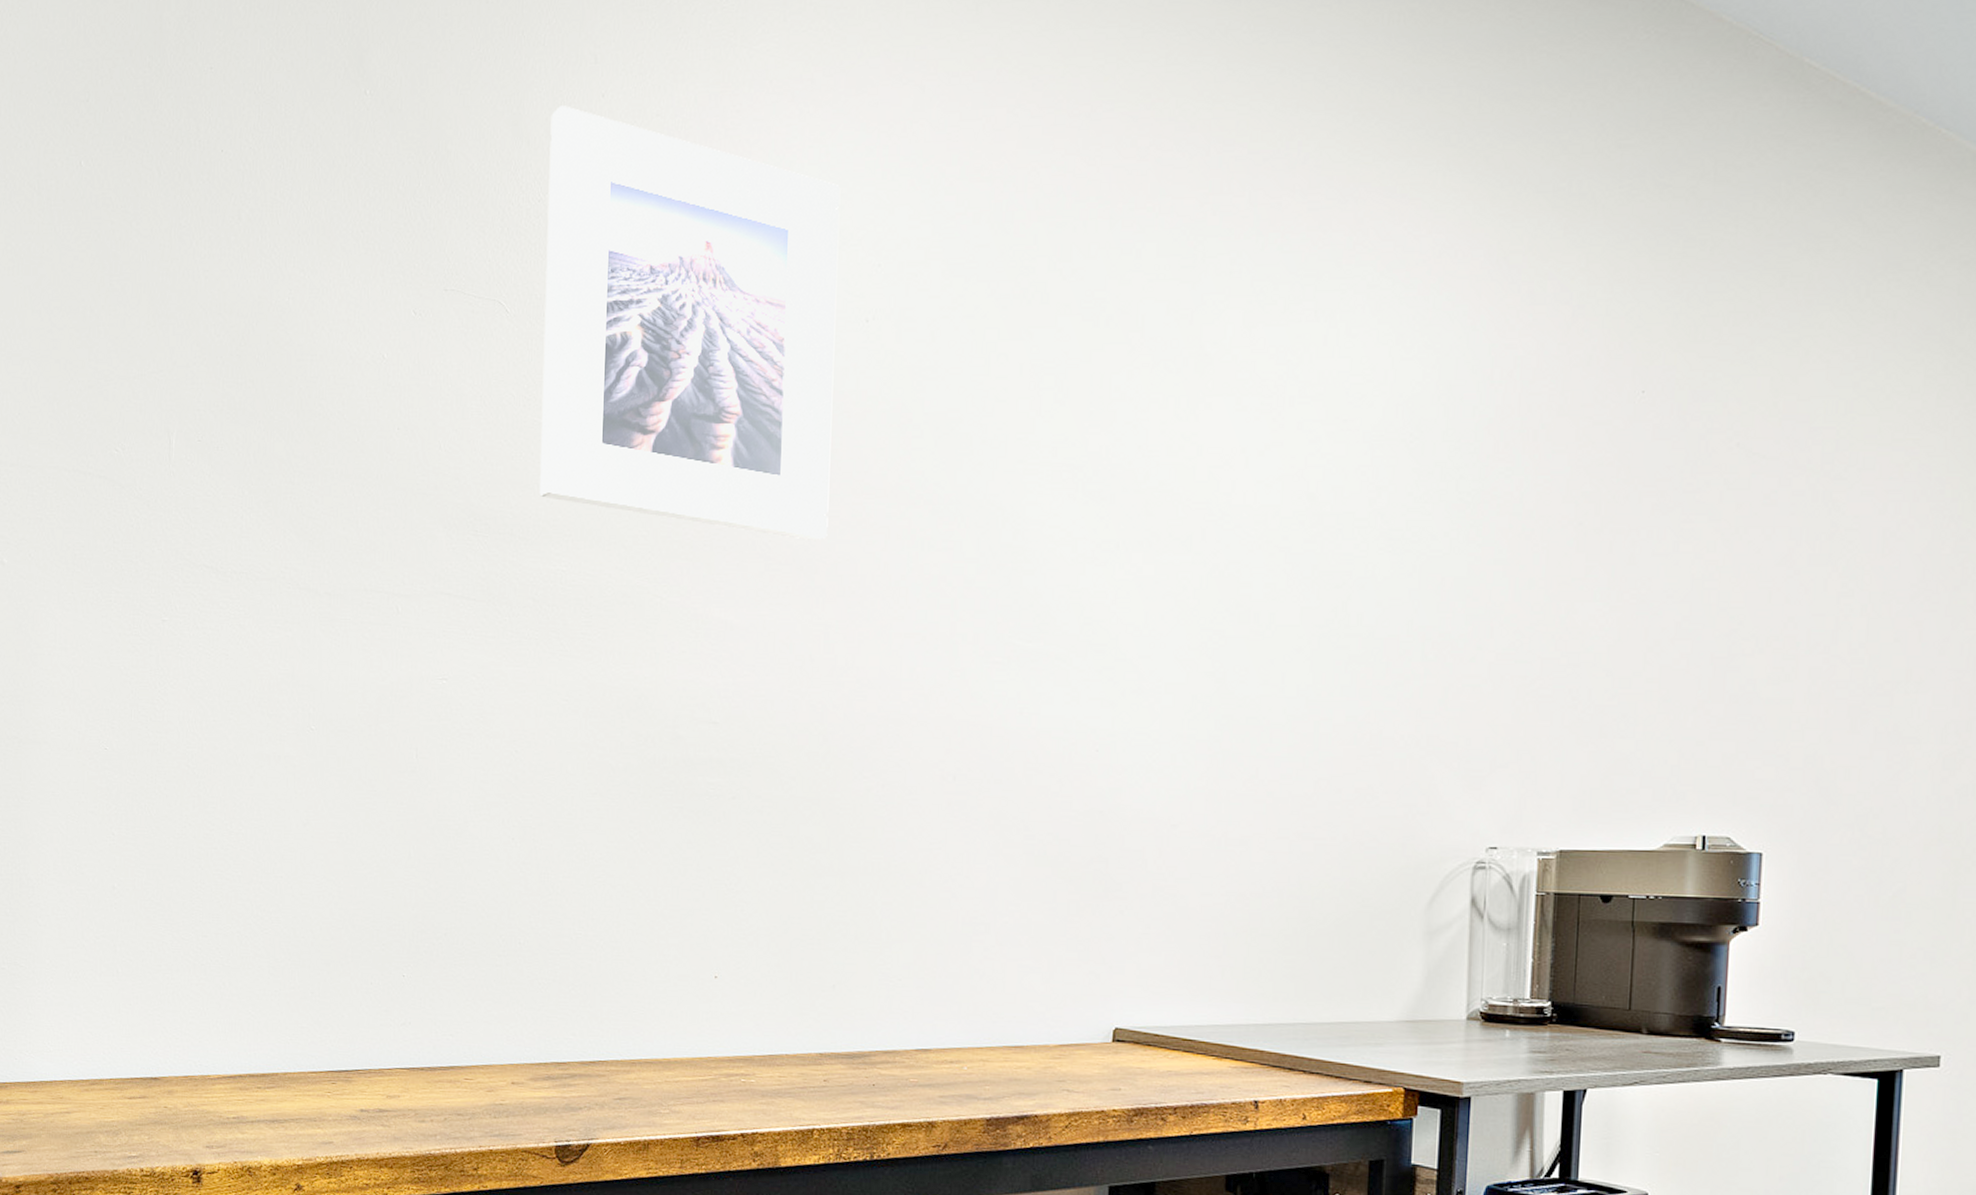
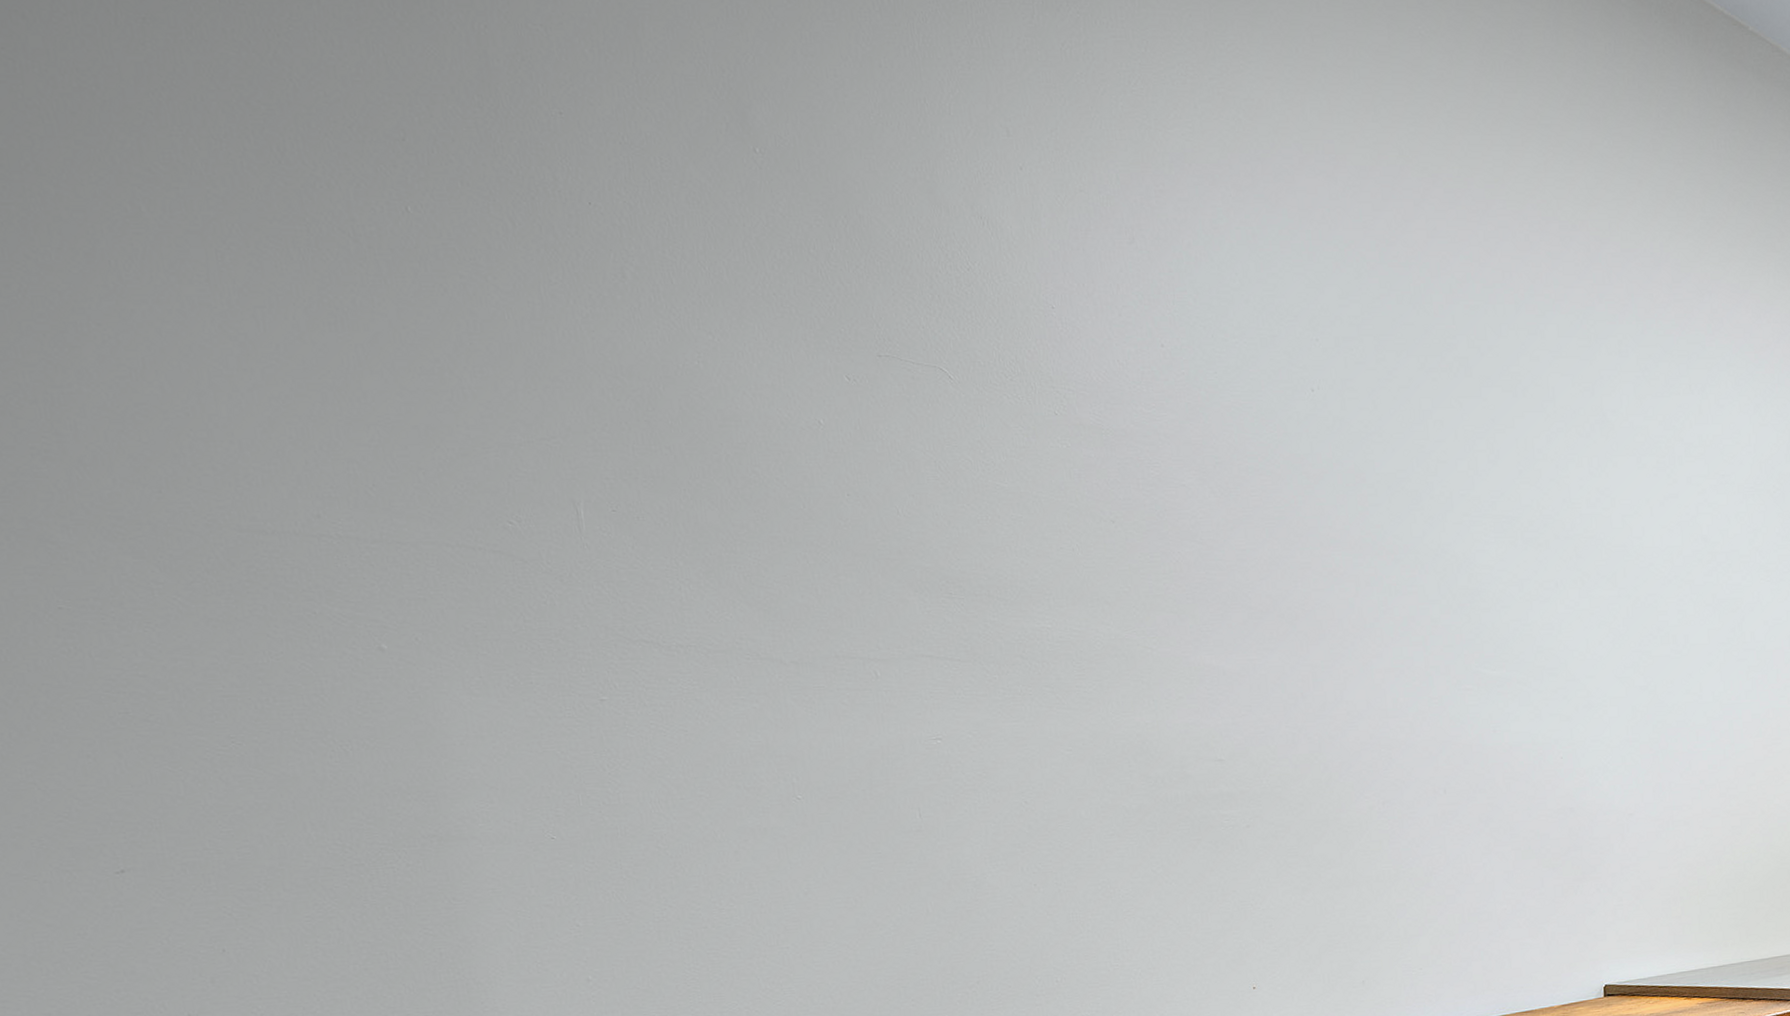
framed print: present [539,106,841,541] -> none [968,176,1303,591]

